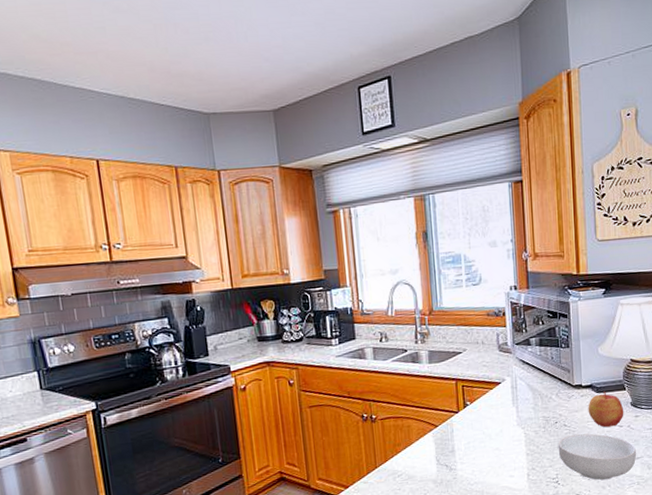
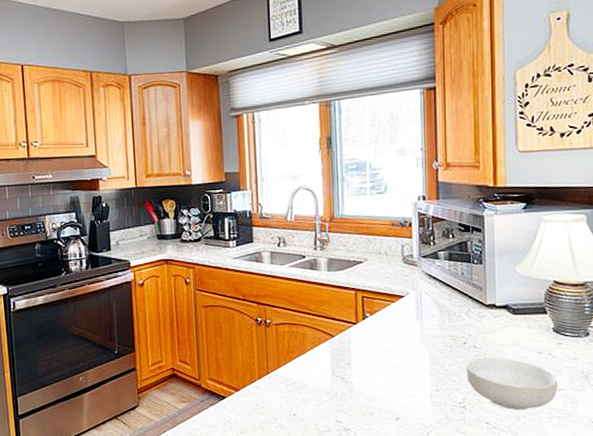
apple: present [588,391,624,428] -> none [502,313,544,353]

